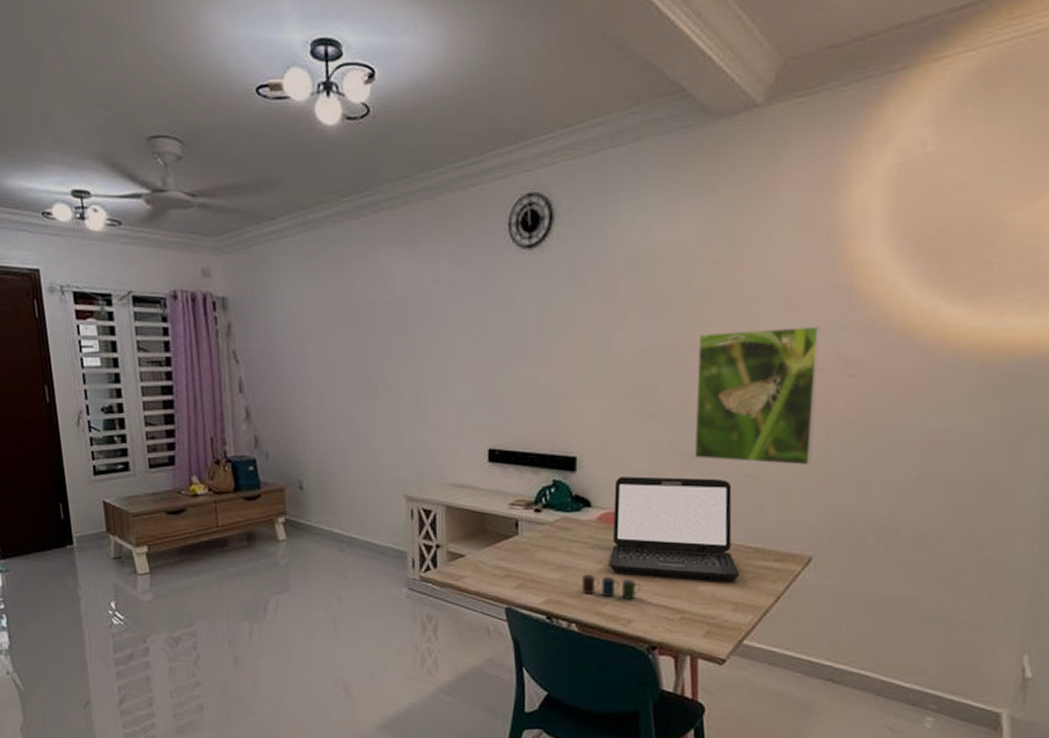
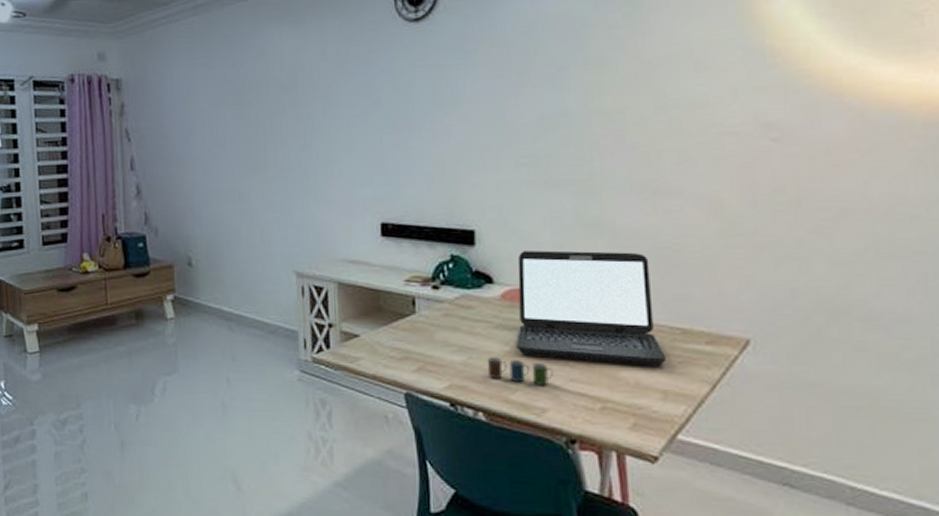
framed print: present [694,325,820,465] -> none [600,88,738,237]

